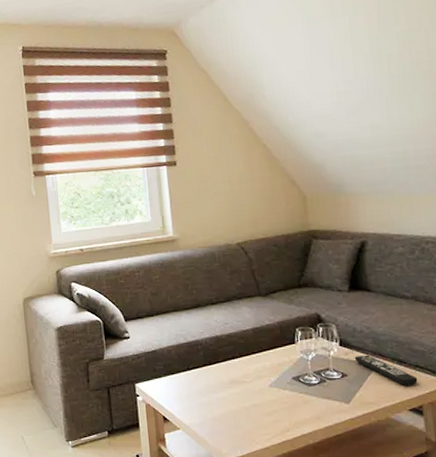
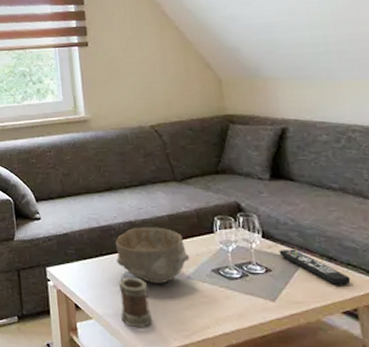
bowl: none [202,340,273,394] -> present [115,227,190,284]
mug: none [205,388,236,435] -> present [119,277,152,328]

